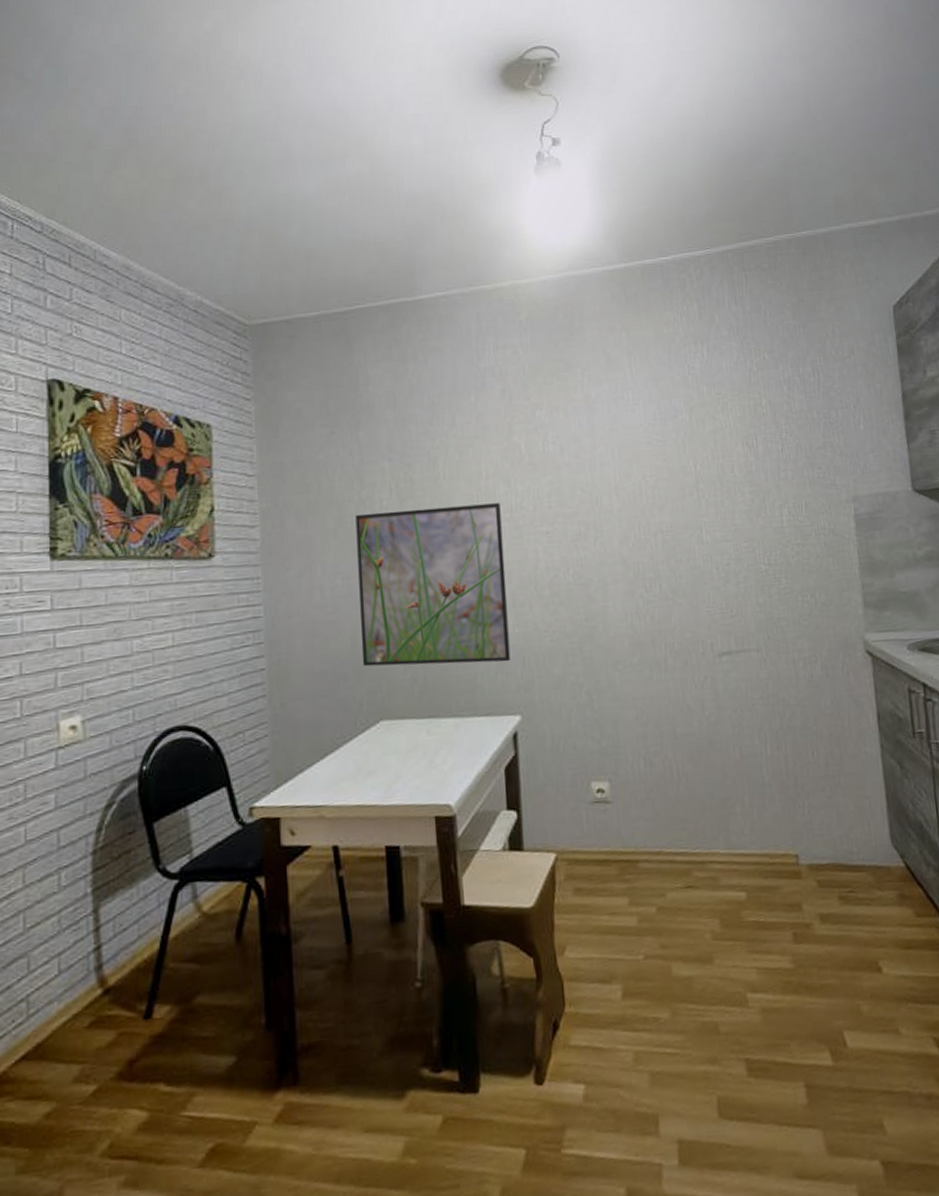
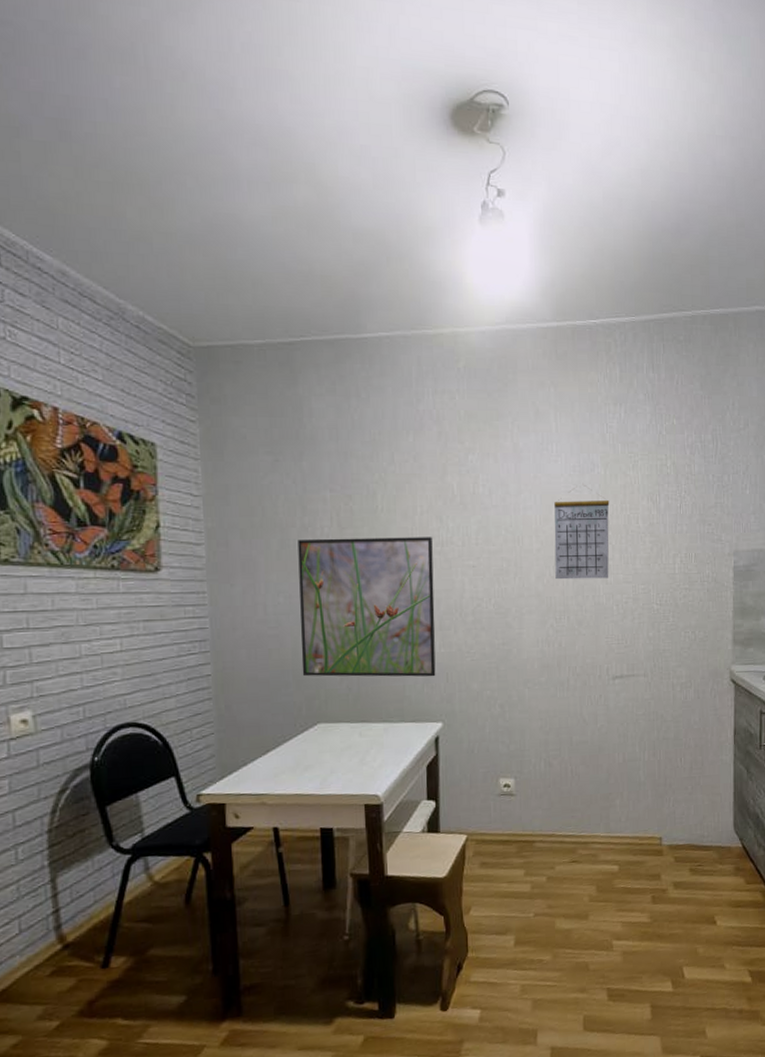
calendar: none [635,434,705,543] -> present [554,485,610,580]

